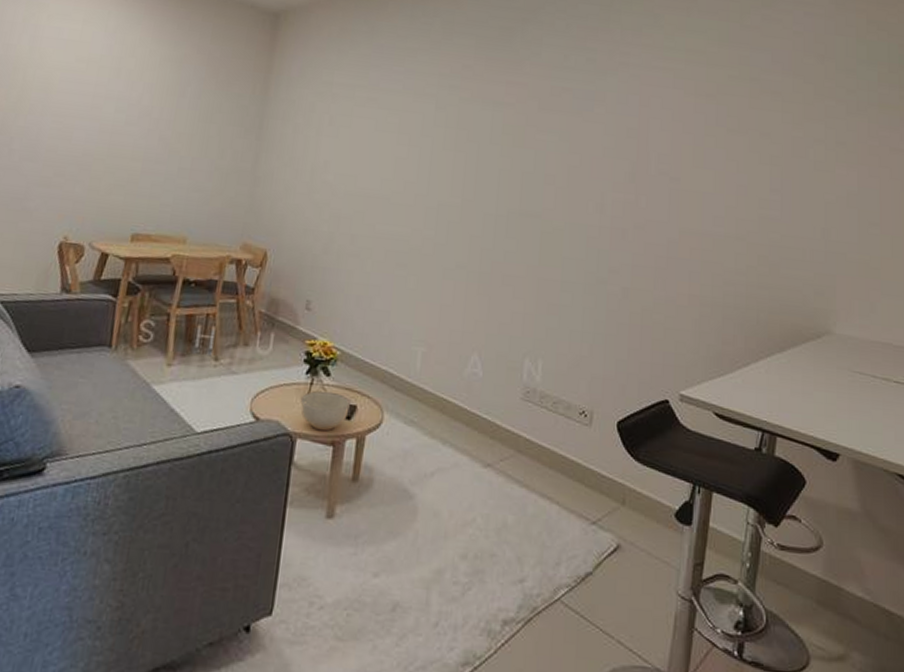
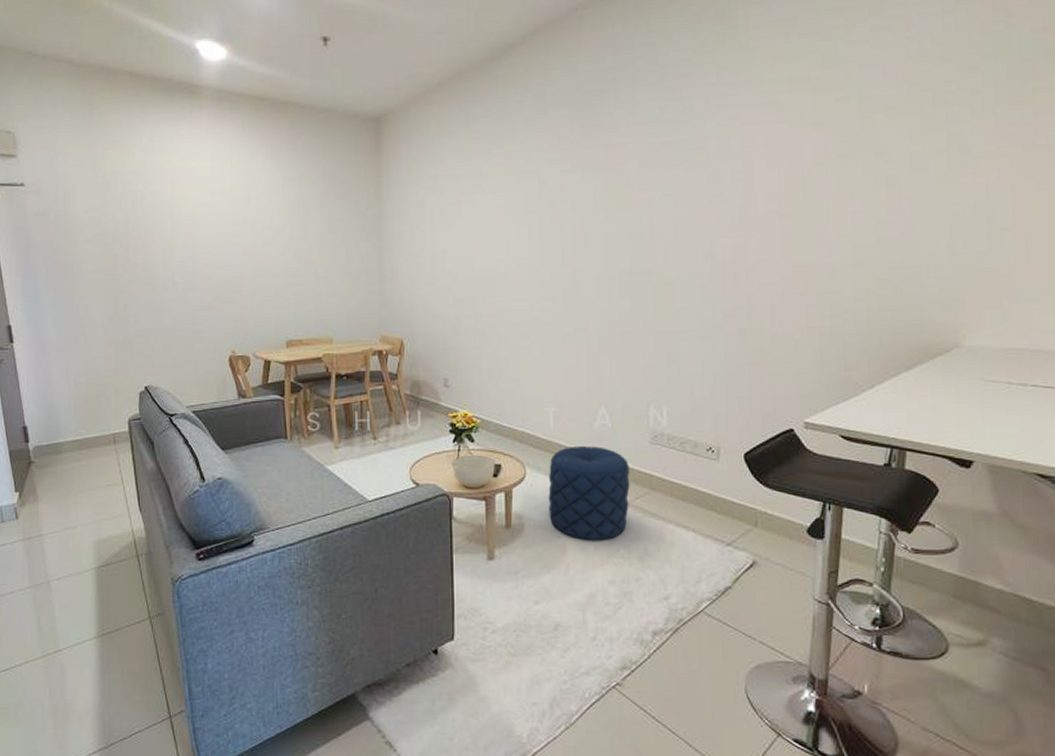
pouf: none [402,393,497,506] -> present [548,445,630,540]

